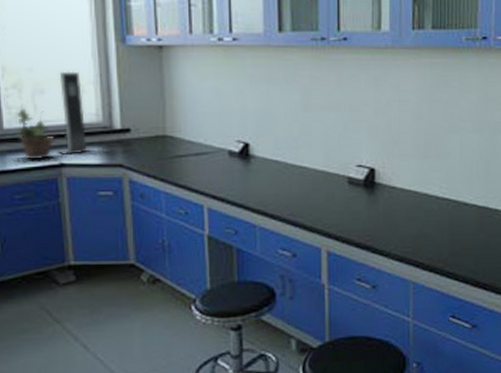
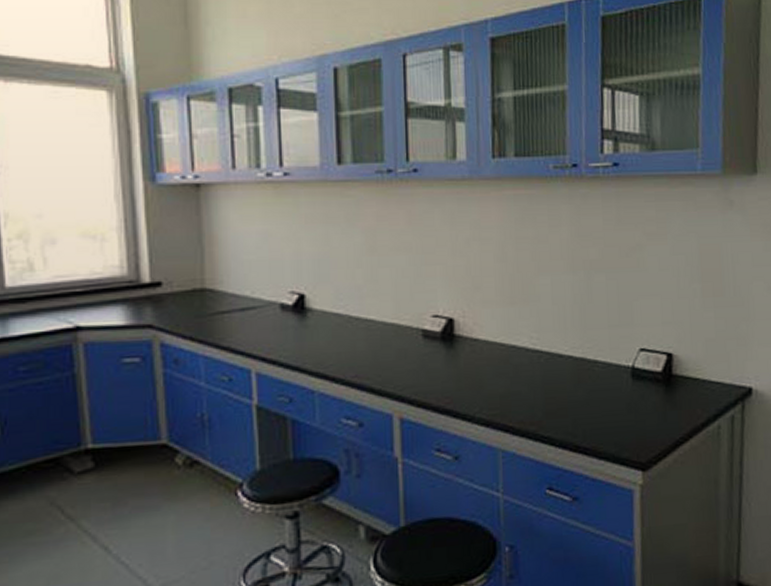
potted plant: present [16,109,55,160] -> none [21,262,70,324]
speaker: present [57,71,94,155] -> none [71,216,118,316]

